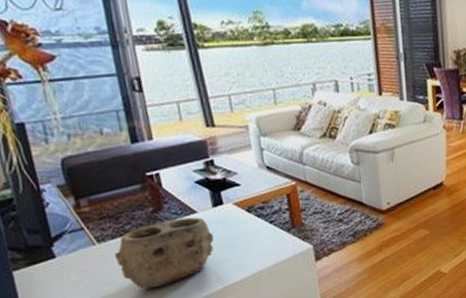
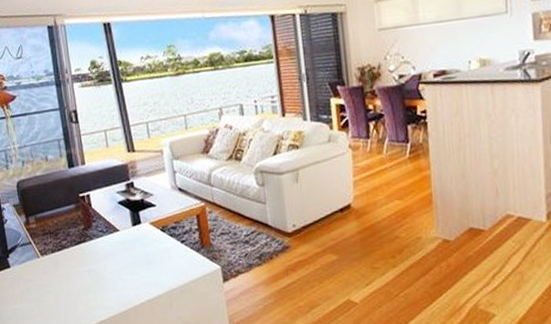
bowl: present [114,217,214,289] -> none [54,235,133,300]

